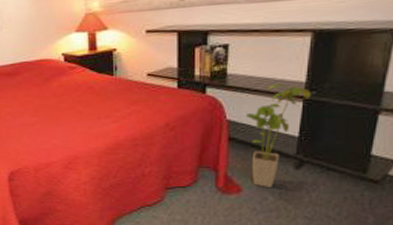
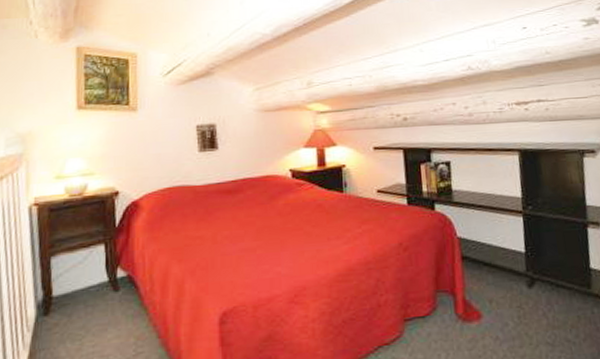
house plant: present [246,83,311,189] -> none [475,199,529,312]

